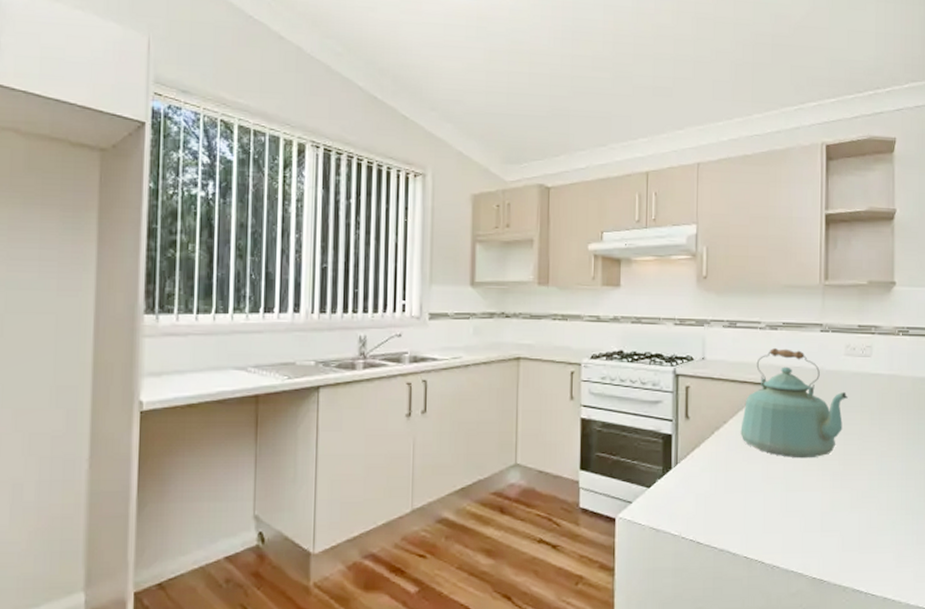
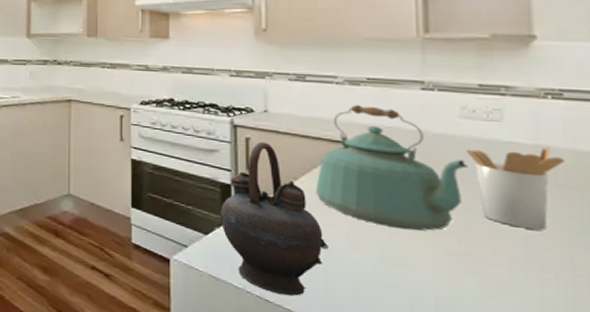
teapot: none [661,389,748,535] -> present [220,141,328,296]
utensil holder: none [848,375,907,445] -> present [467,146,565,230]

